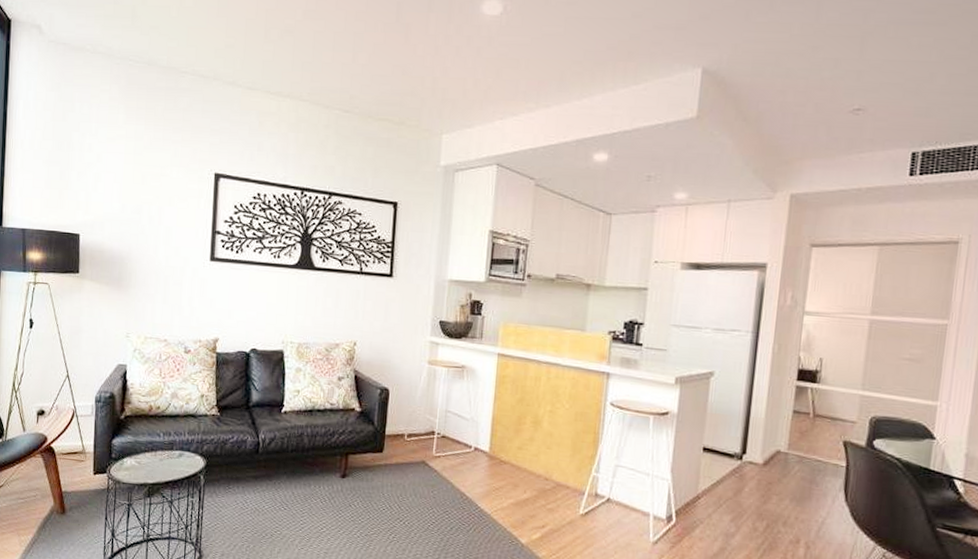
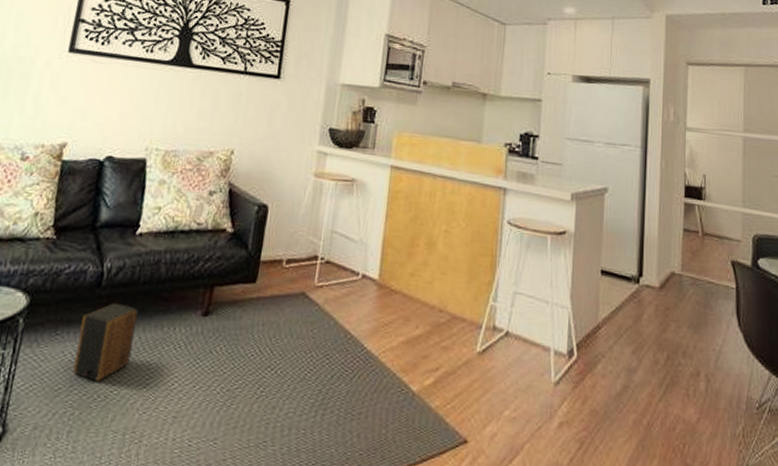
speaker: none [245,465,289,524] -> present [72,302,138,382]

